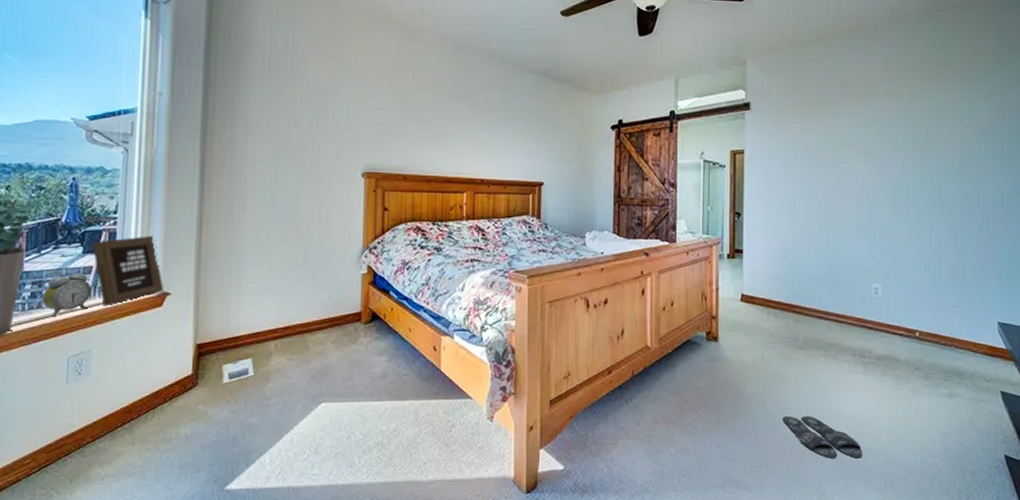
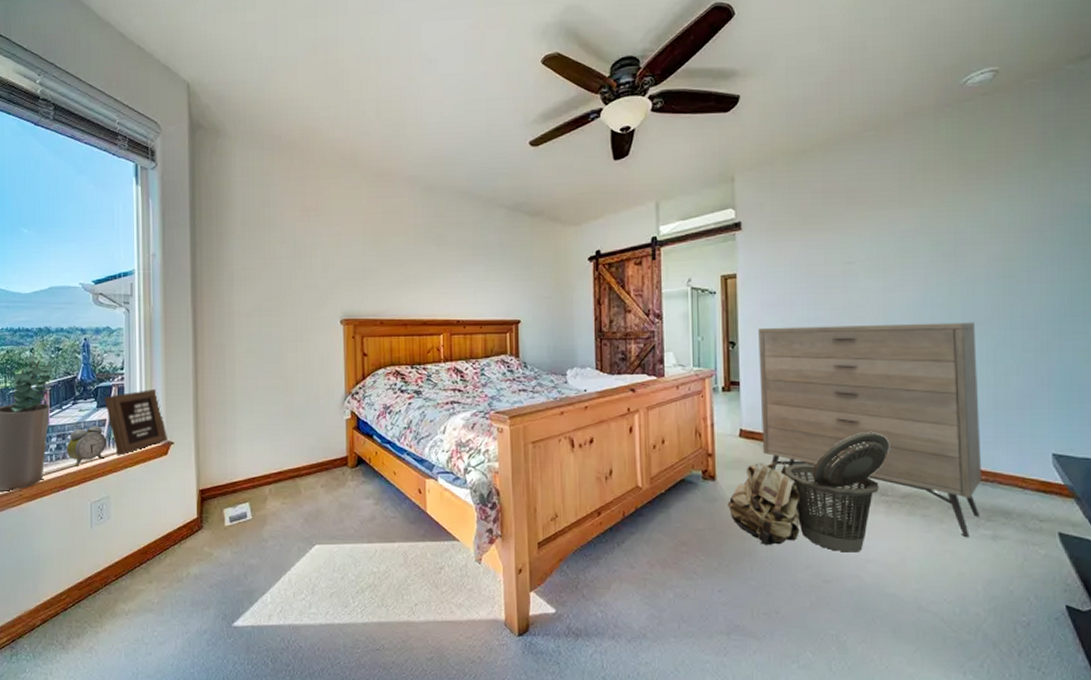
backpack: none [728,325,792,403] -> present [728,462,801,546]
dresser: none [760,201,943,396] -> present [759,322,982,538]
laundry basket: none [779,299,869,409] -> present [784,432,890,553]
slippers: present [782,415,863,458] -> none [792,559,889,606]

